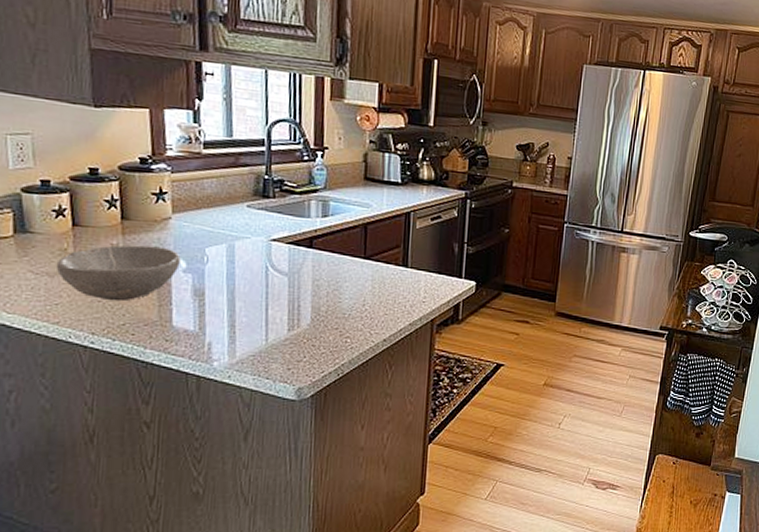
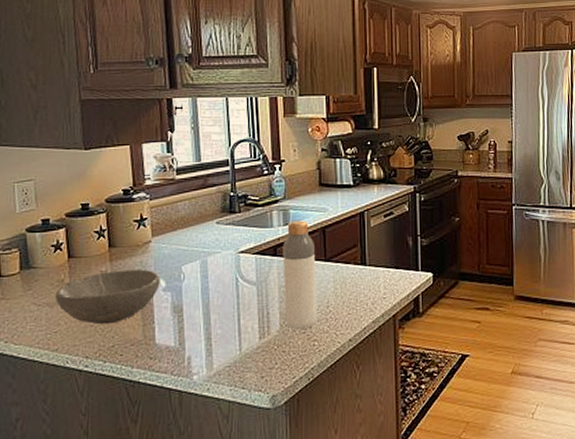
bottle: none [317,213,355,326] -> present [283,220,317,331]

